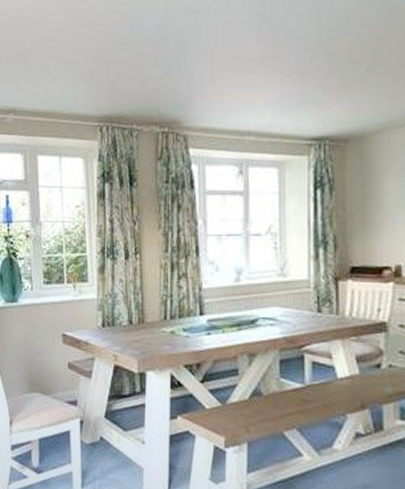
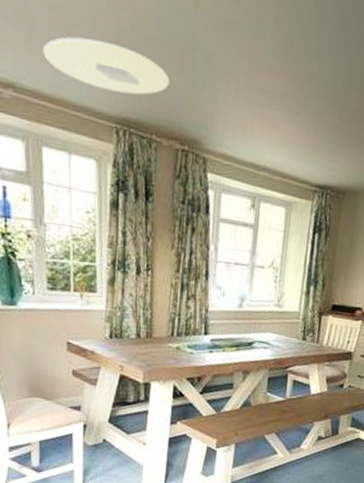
ceiling light: none [37,55,146,96] -> present [43,36,170,95]

